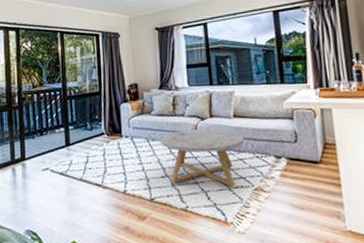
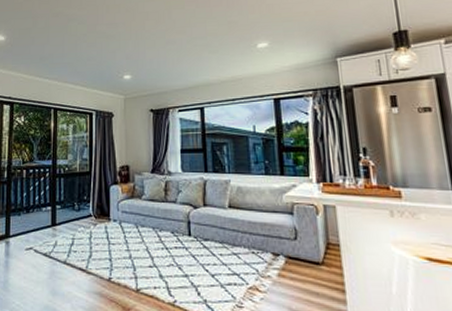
coffee table: present [159,129,245,186] -> none [149,218,240,282]

